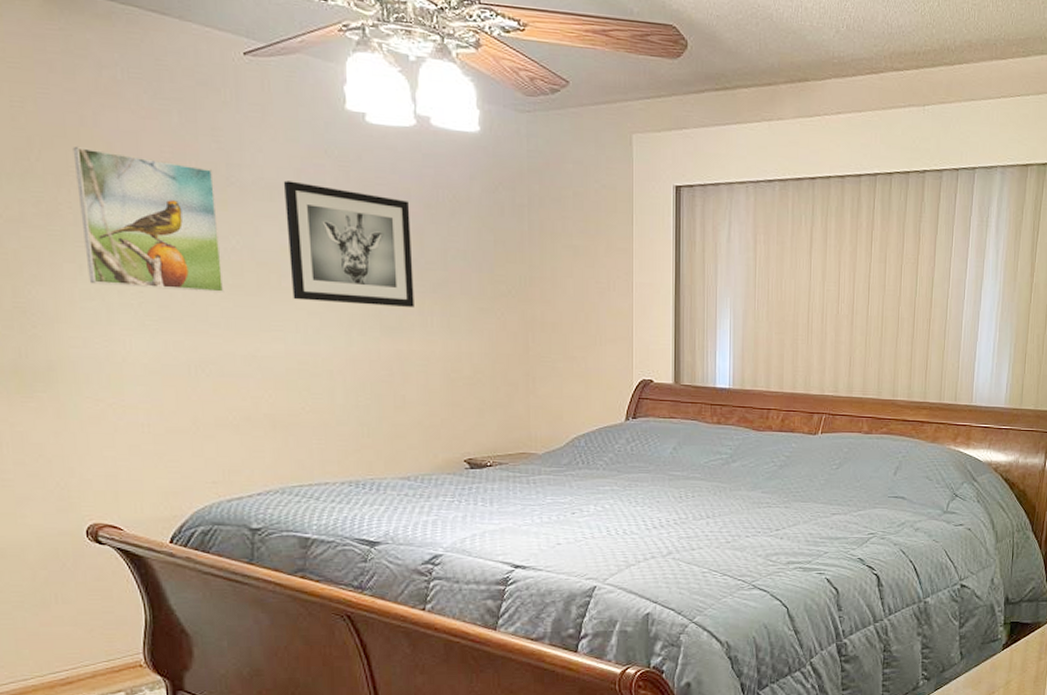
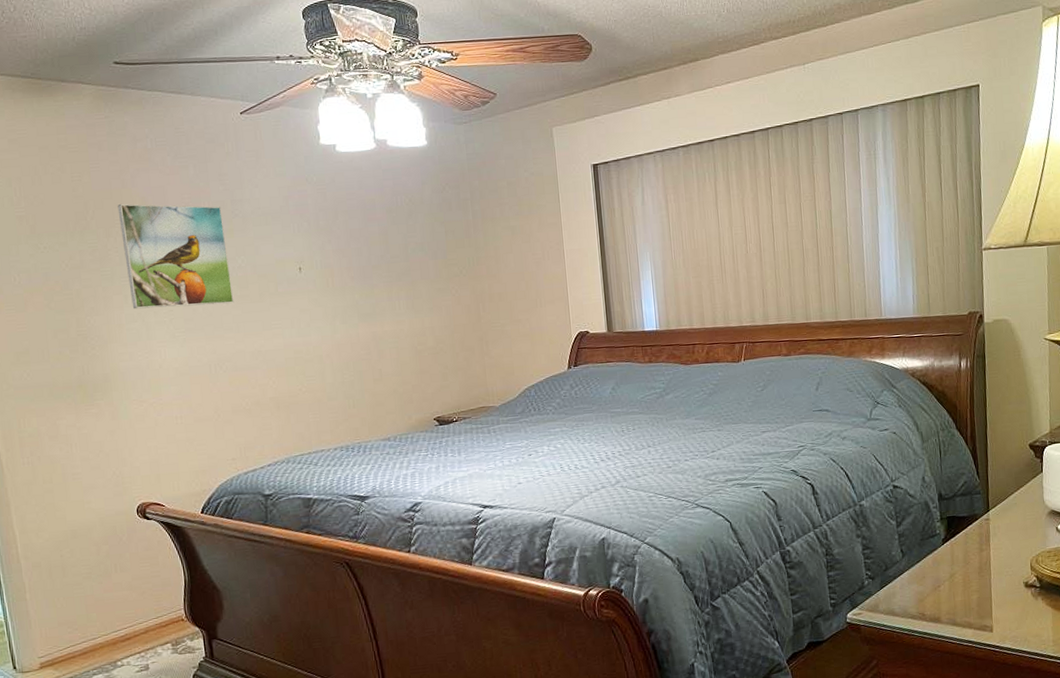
wall art: present [283,180,414,307] -> none [275,206,384,302]

